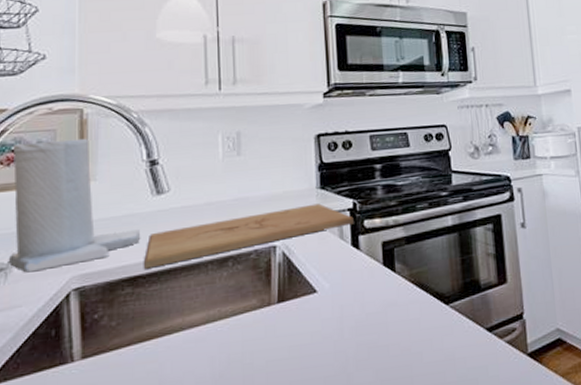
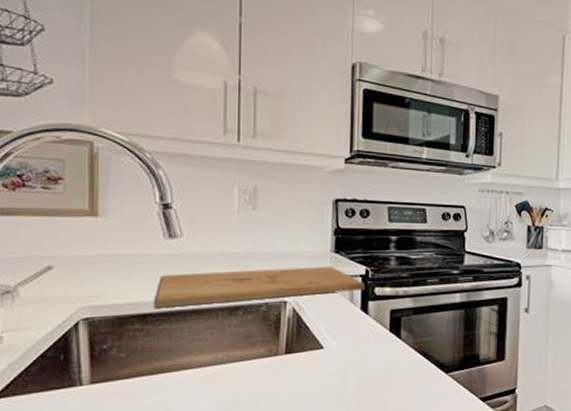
paper towel: present [8,138,140,273] -> none [15,168,151,298]

